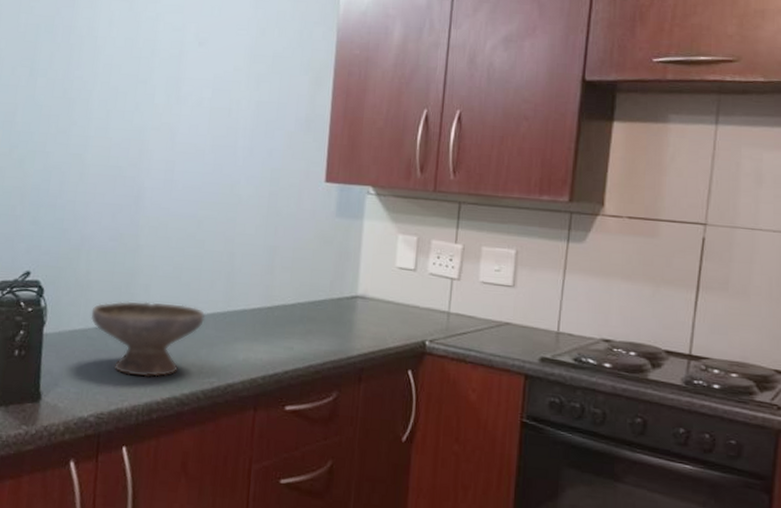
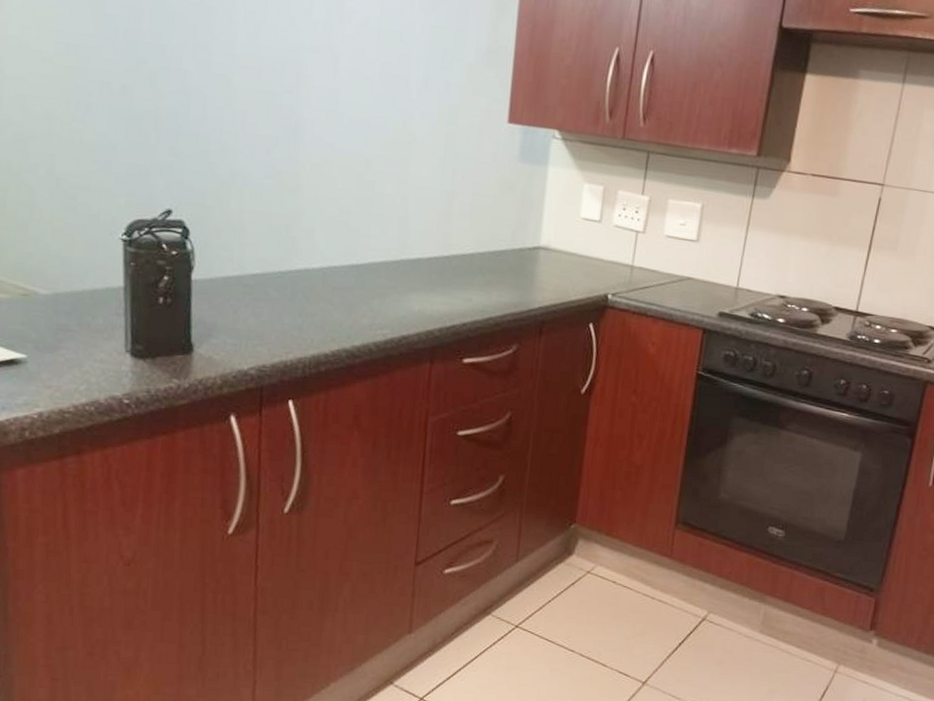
bowl: present [90,301,206,377] -> none [246,246,377,328]

